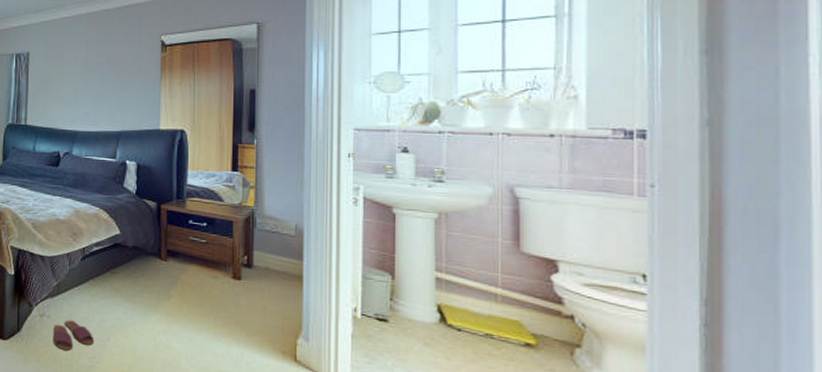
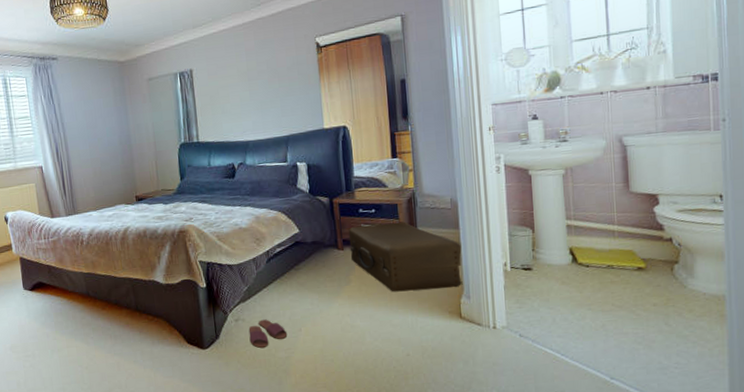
suitcase: none [174,237,304,325] -> present [348,221,462,292]

